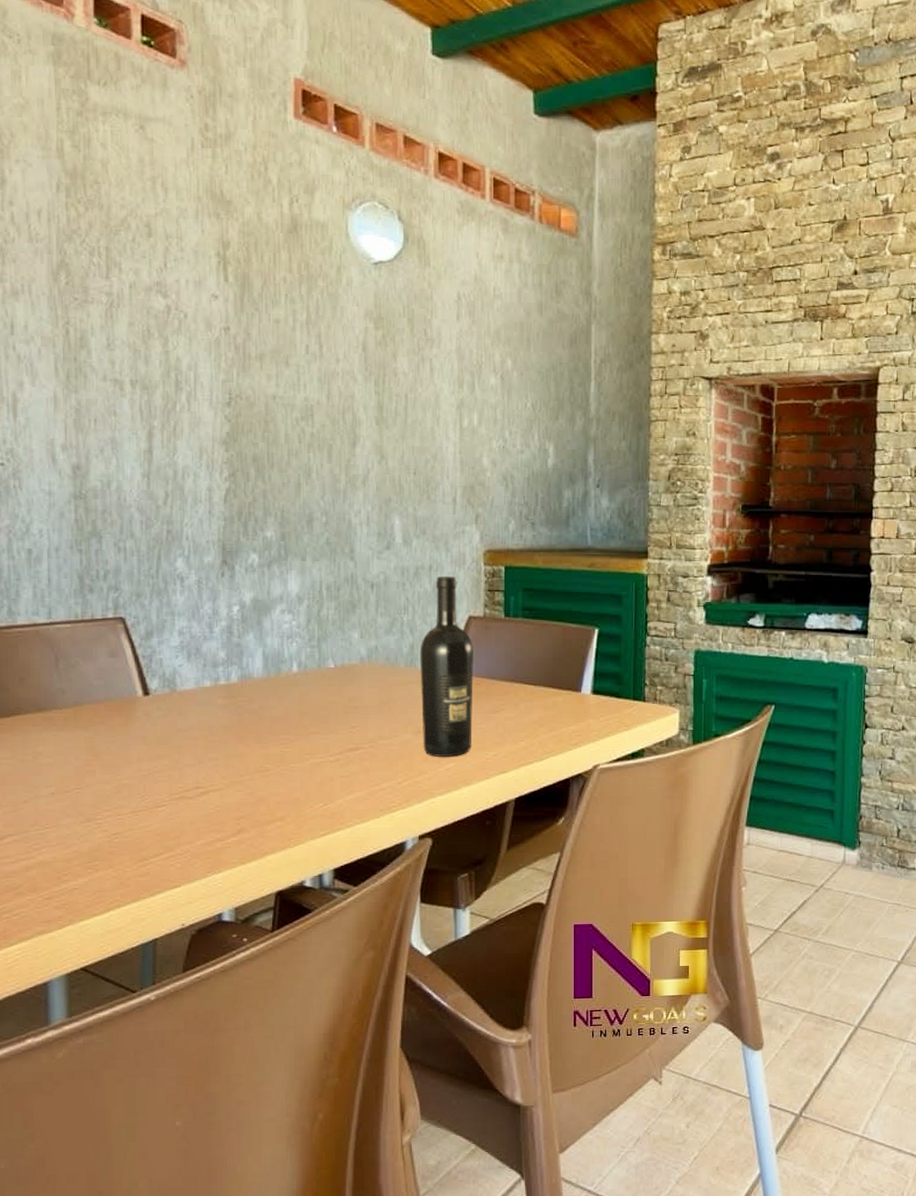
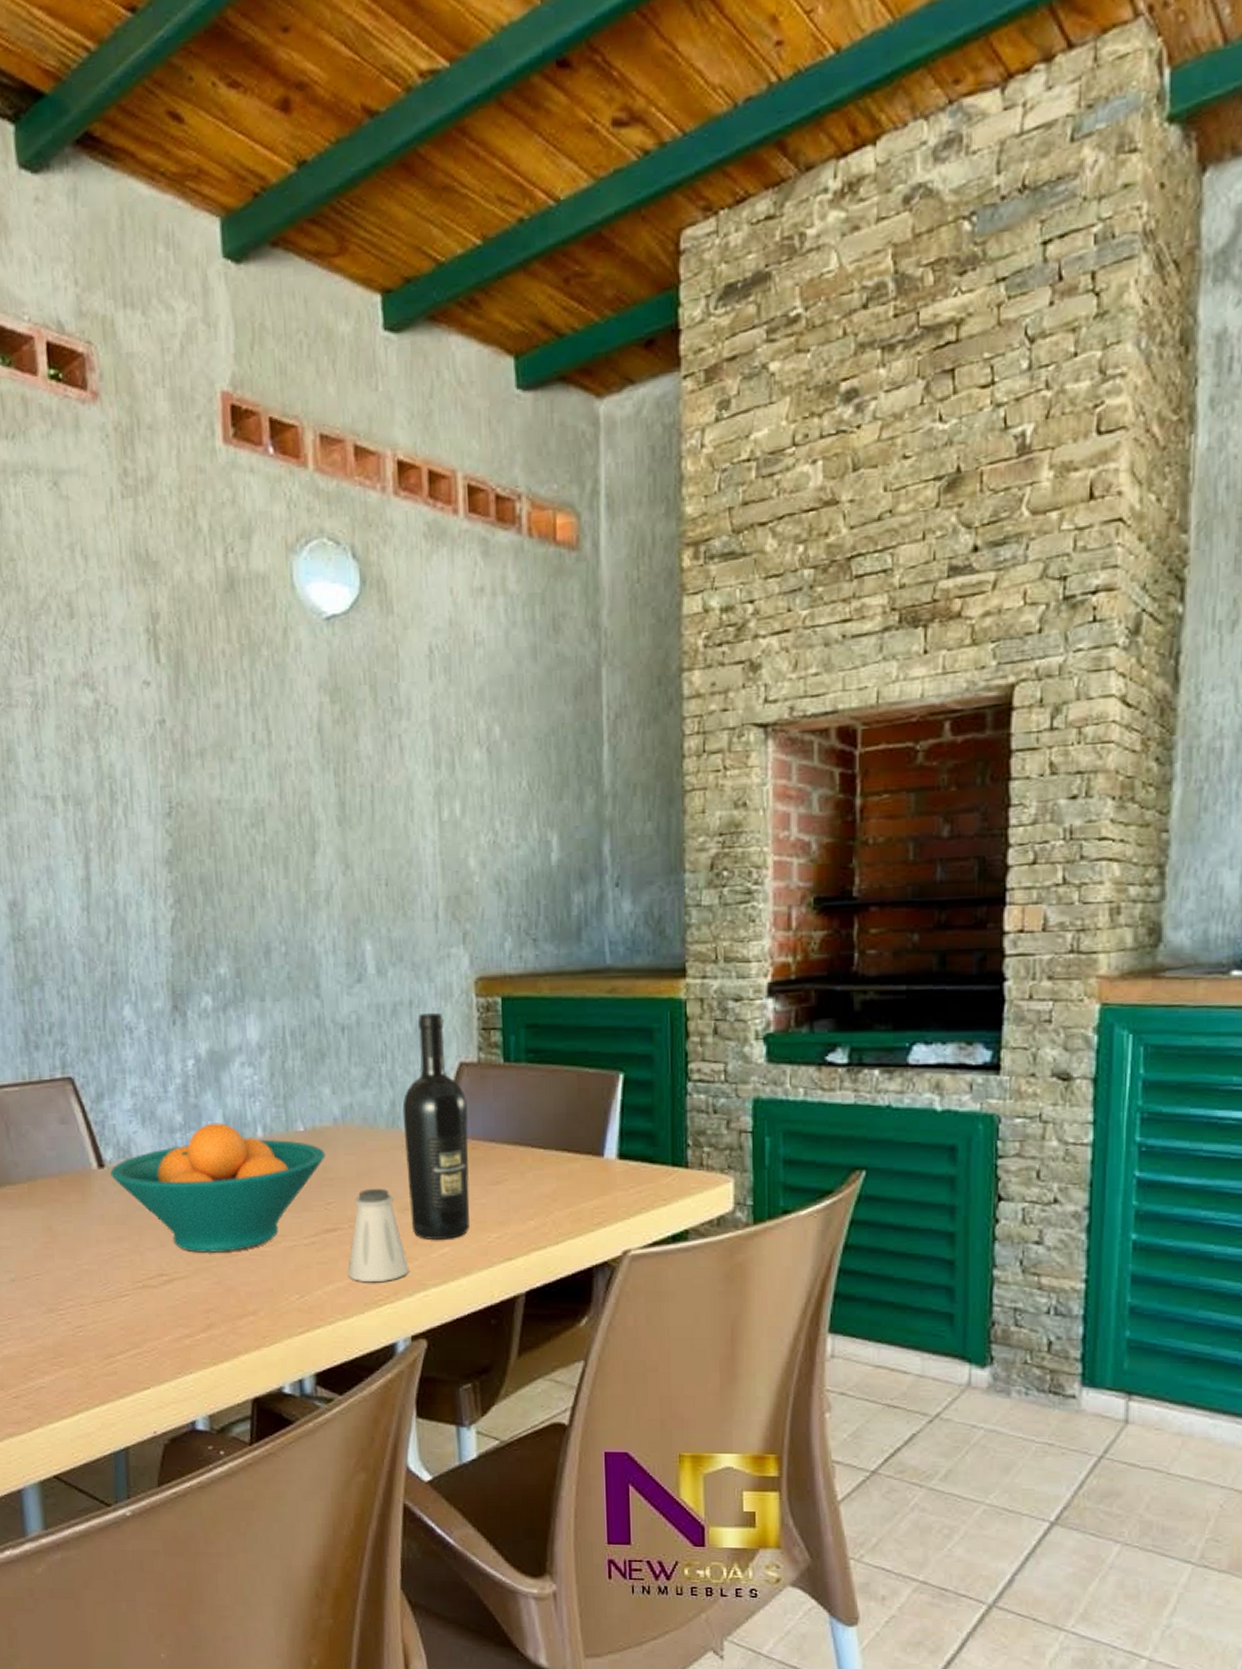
fruit bowl: none [155,659,352,768] -> present [110,1122,326,1253]
saltshaker: none [367,716,419,793] -> present [348,1189,409,1283]

